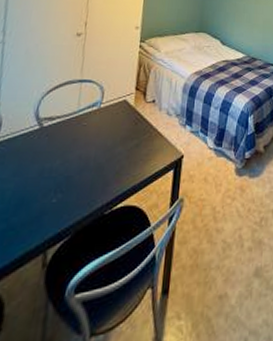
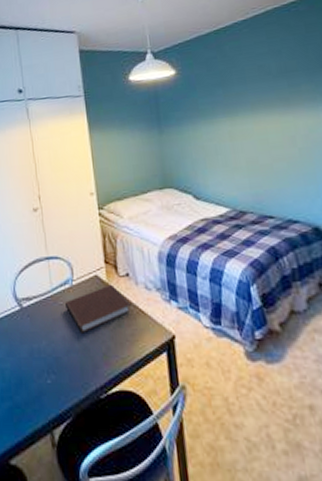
notebook: none [89,109,152,153] -> present [66,284,132,333]

